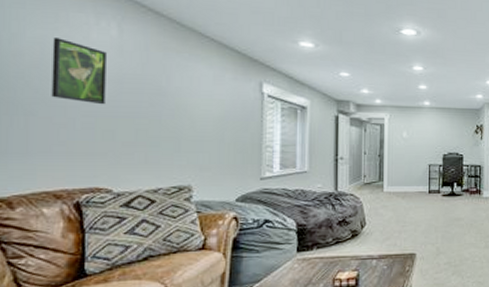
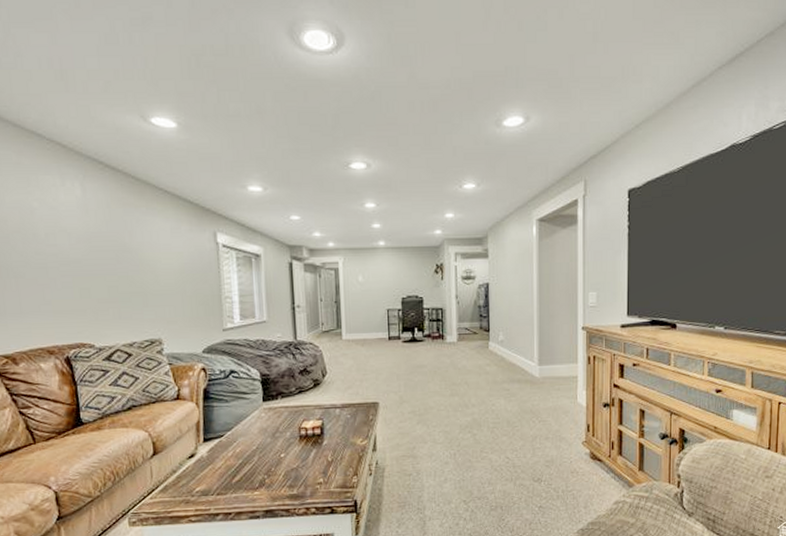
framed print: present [51,38,106,105] -> none [28,202,79,264]

